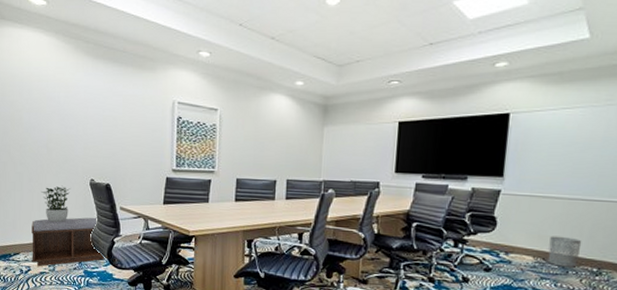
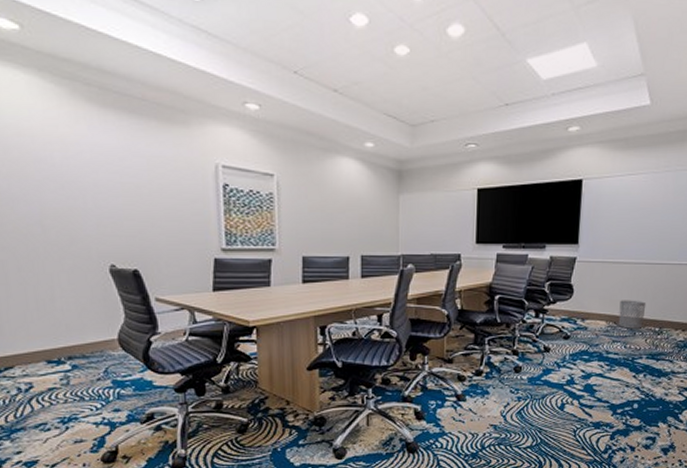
bench: present [31,217,104,267] -> none [27,313,139,382]
potted plant: present [41,185,71,223] -> none [38,275,83,324]

